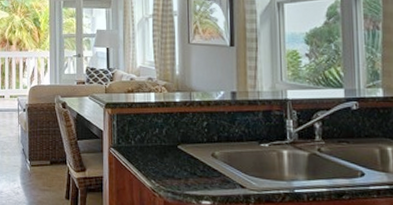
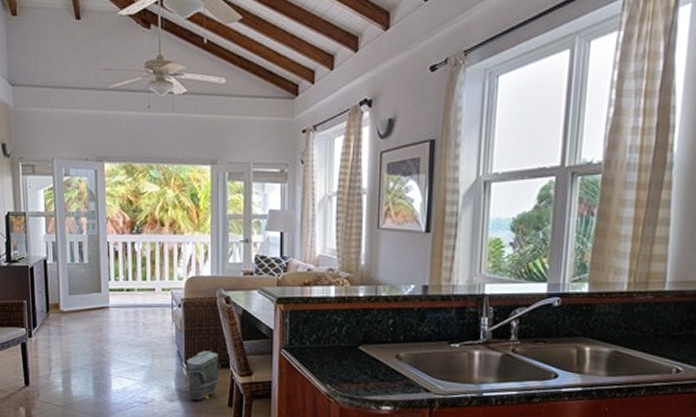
bag: none [30,149,60,193] -> present [186,351,221,400]

